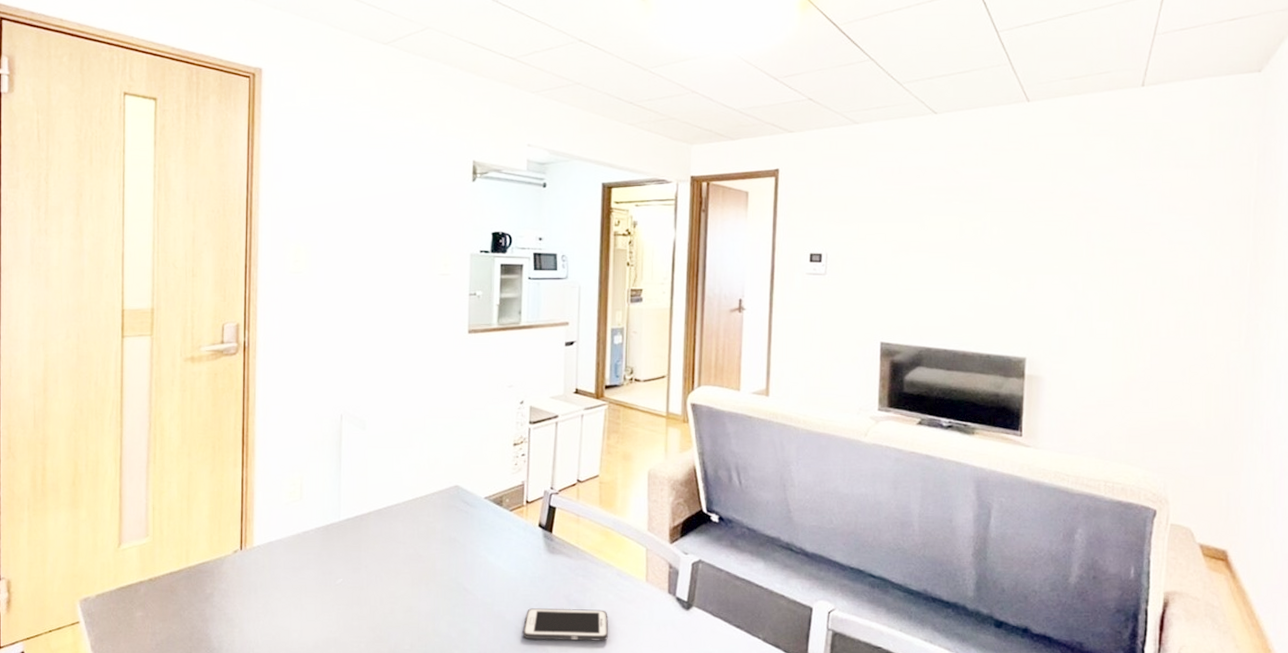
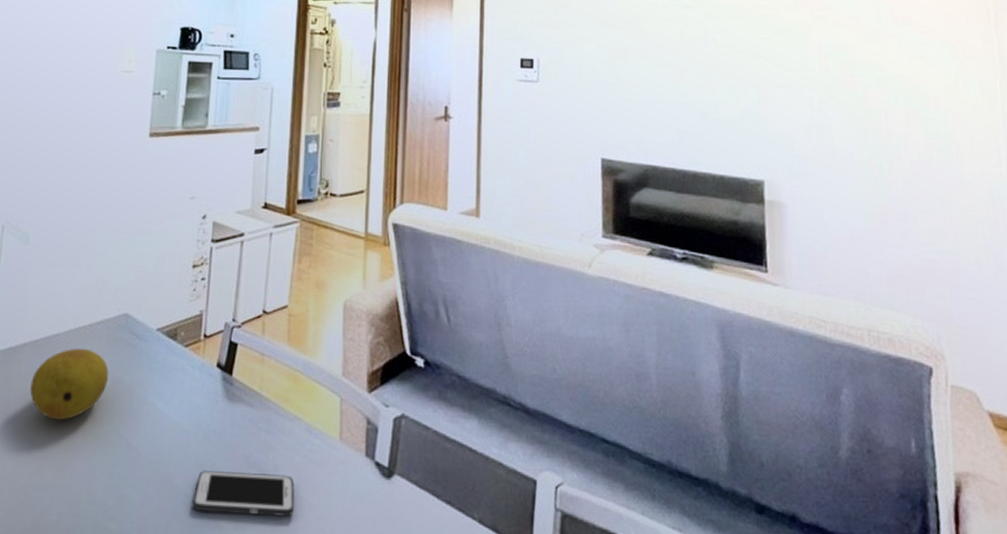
fruit: none [378,515,444,573] -> present [30,348,109,420]

